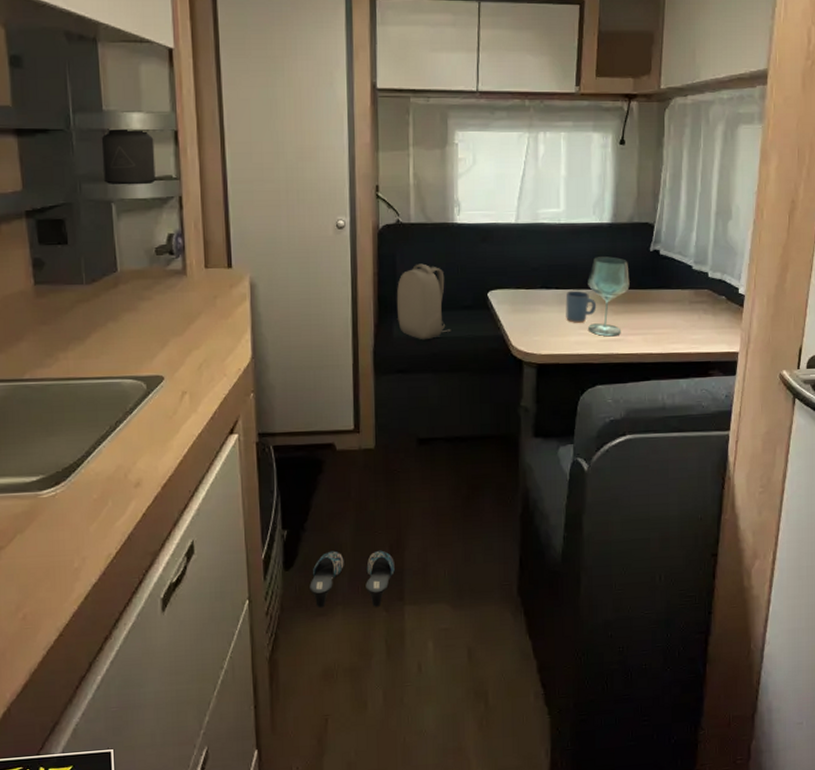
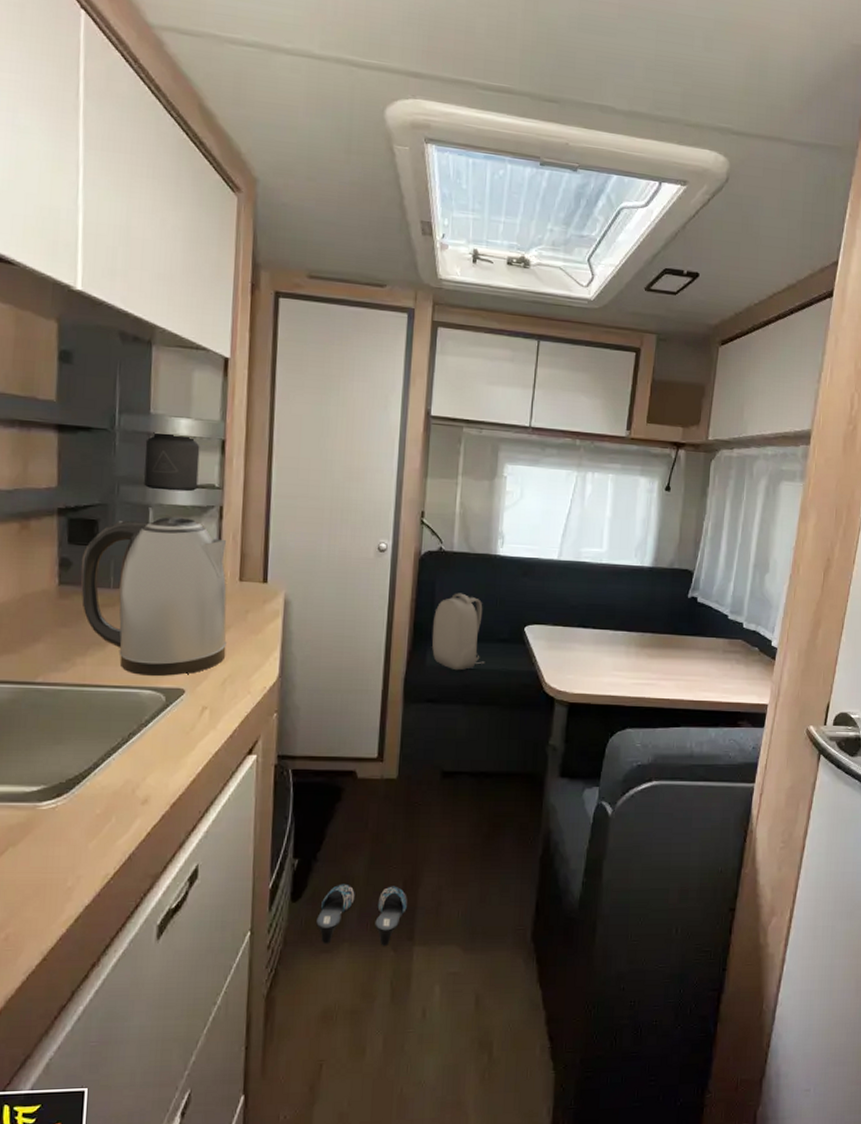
kettle: none [53,210,199,367] -> present [80,516,227,677]
mug: present [565,290,597,323] -> none [601,631,632,664]
wine glass: present [588,256,630,337] -> none [622,599,666,680]

